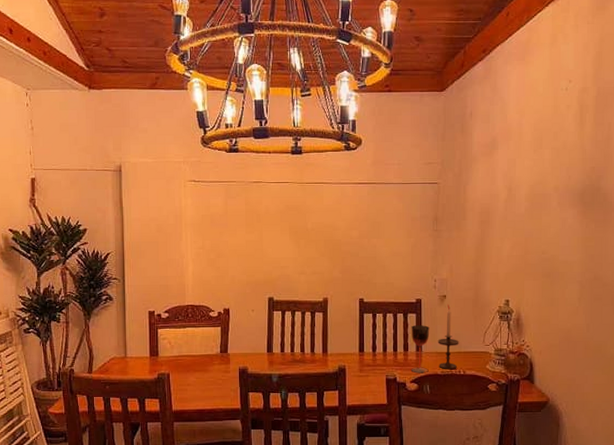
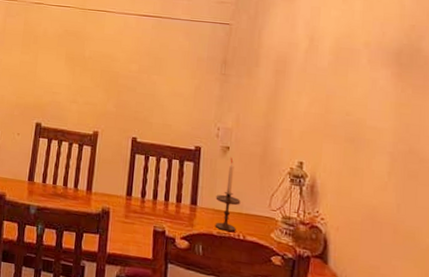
wineglass: present [411,325,430,374] -> none [182,175,208,231]

